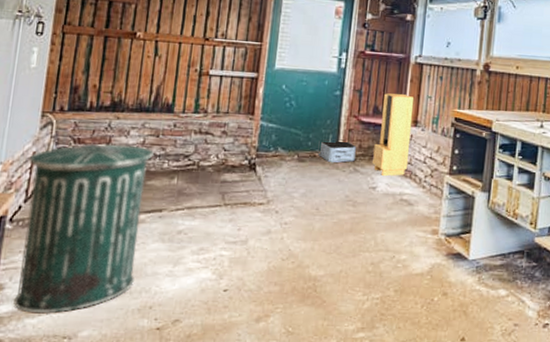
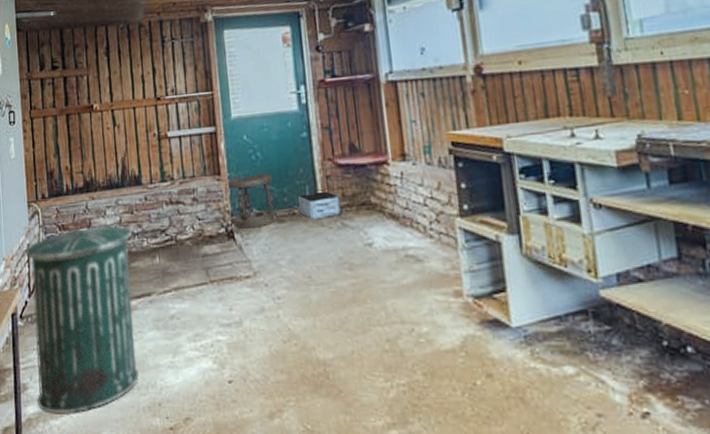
stool: none [257,118,301,164] -> present [228,173,276,229]
storage cabinet: present [372,93,415,177] -> none [358,122,406,229]

